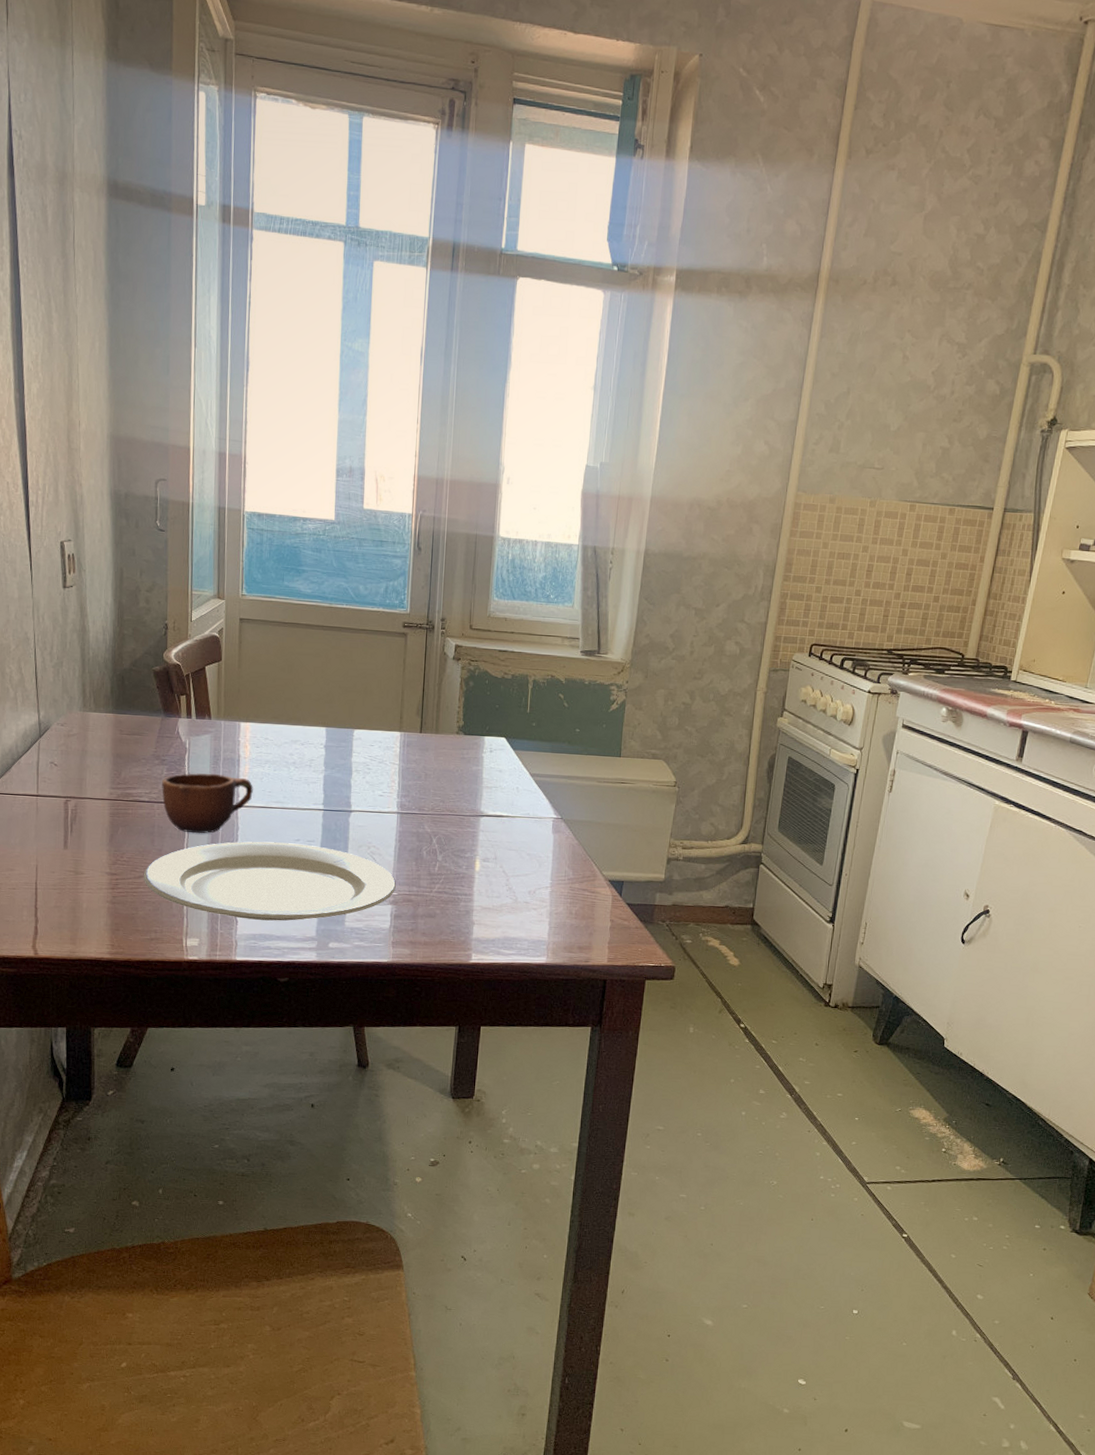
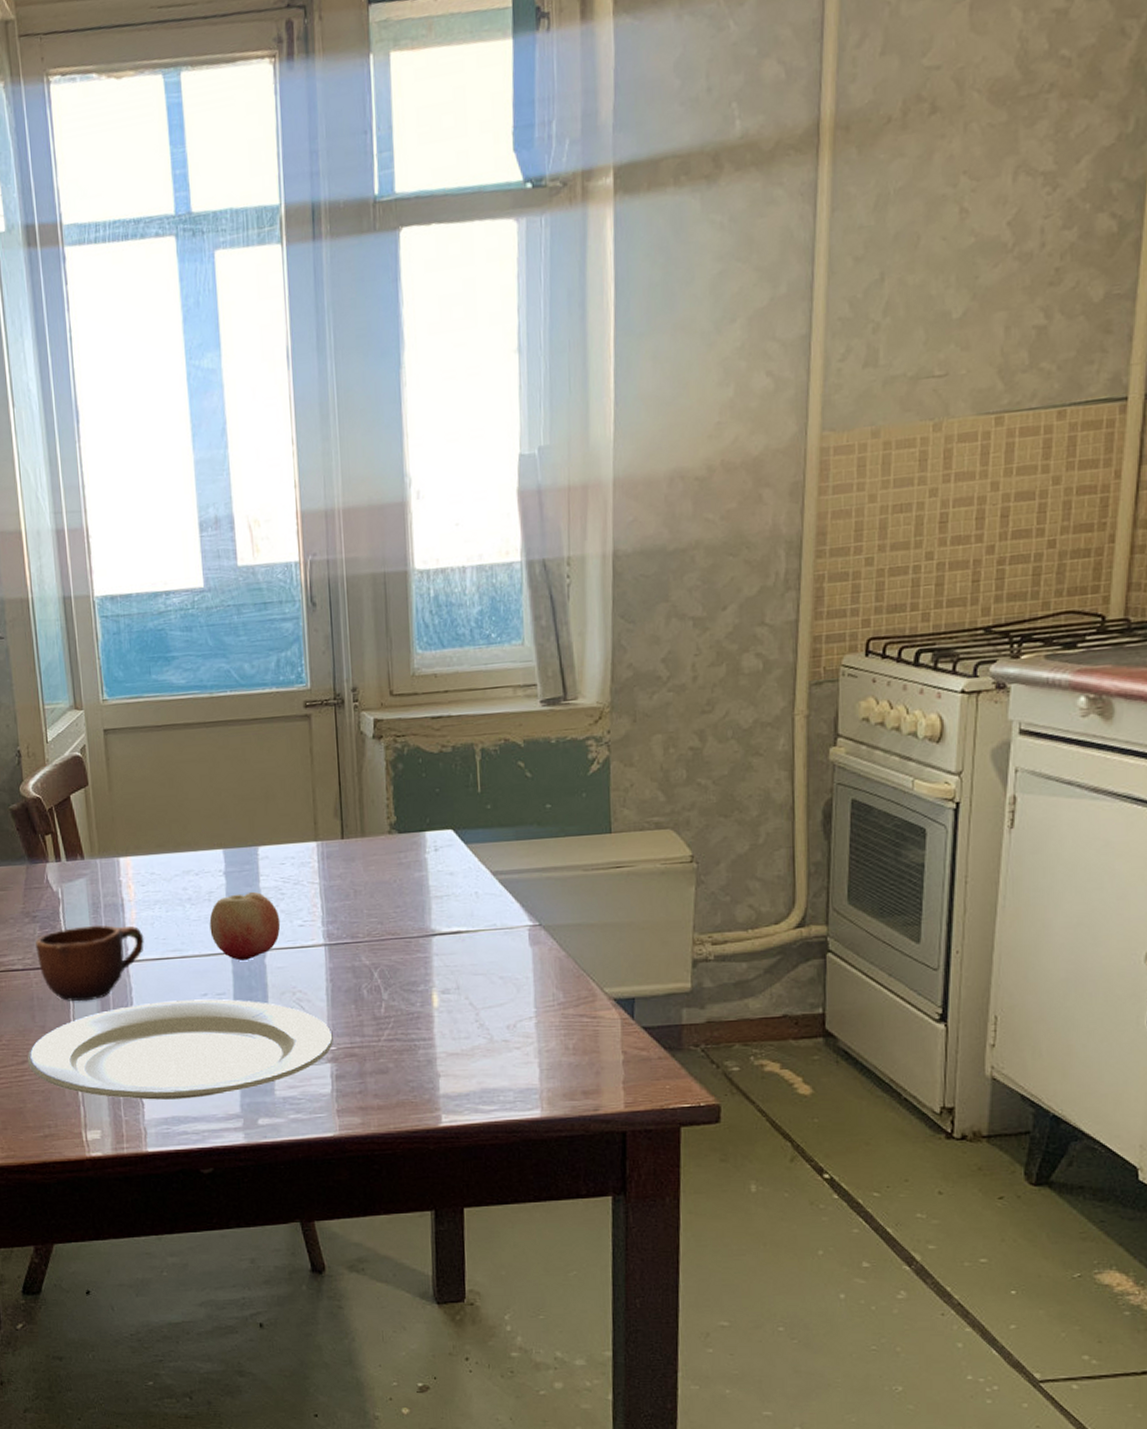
fruit: none [308,764,365,817] -> present [209,891,281,961]

